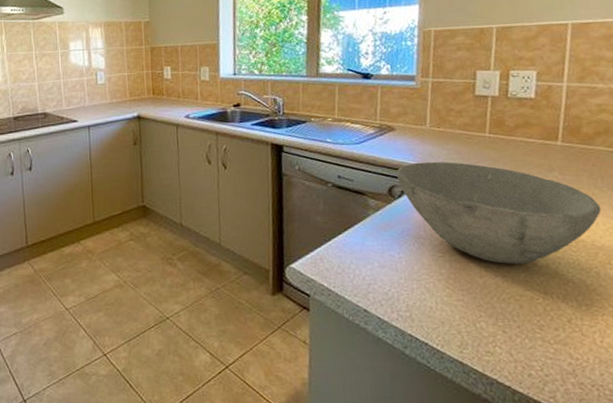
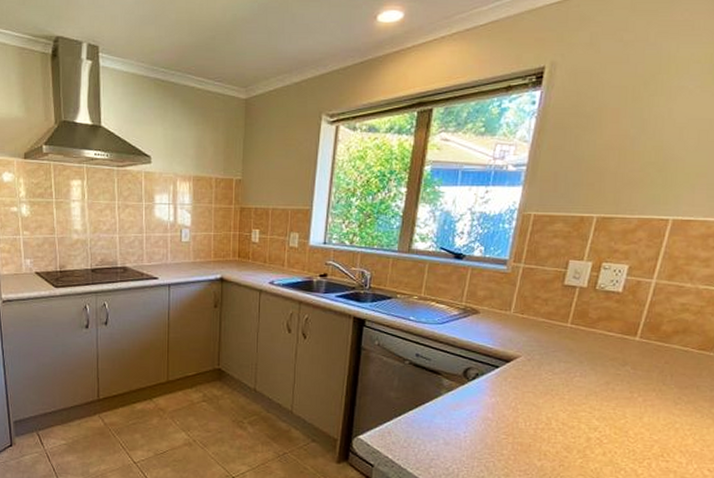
bowl: present [396,161,602,265] -> none [473,346,665,451]

